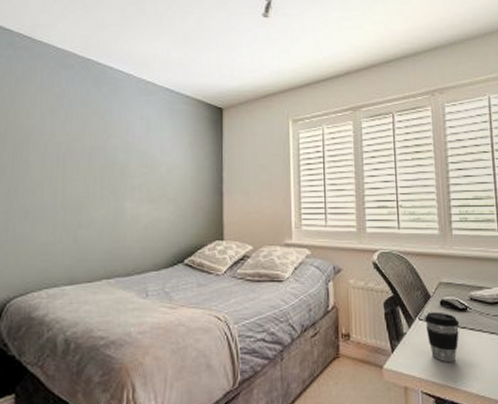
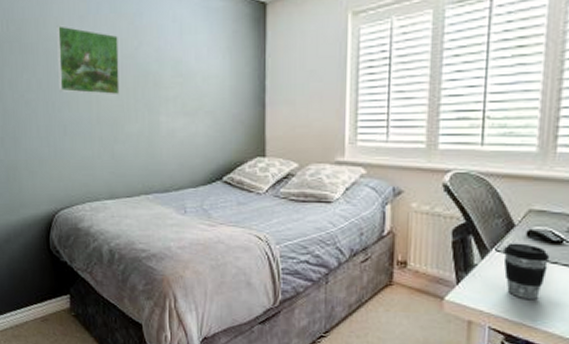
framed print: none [24,117,88,183] -> present [57,25,120,96]

